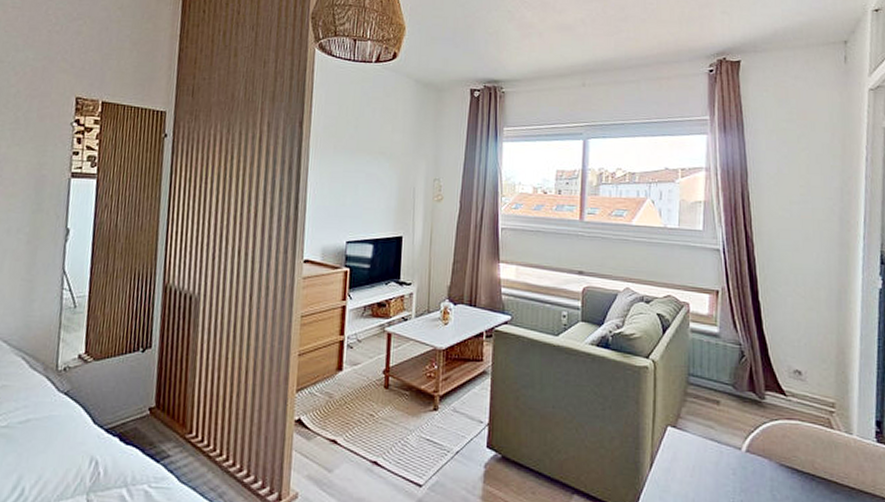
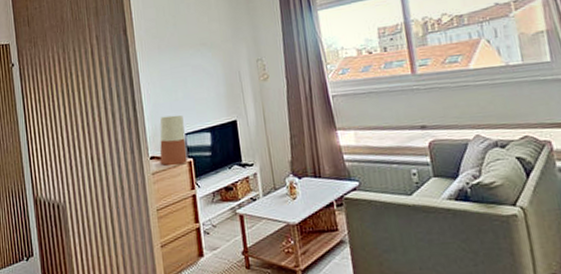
vase: none [314,220,347,273] -> present [159,115,187,166]

